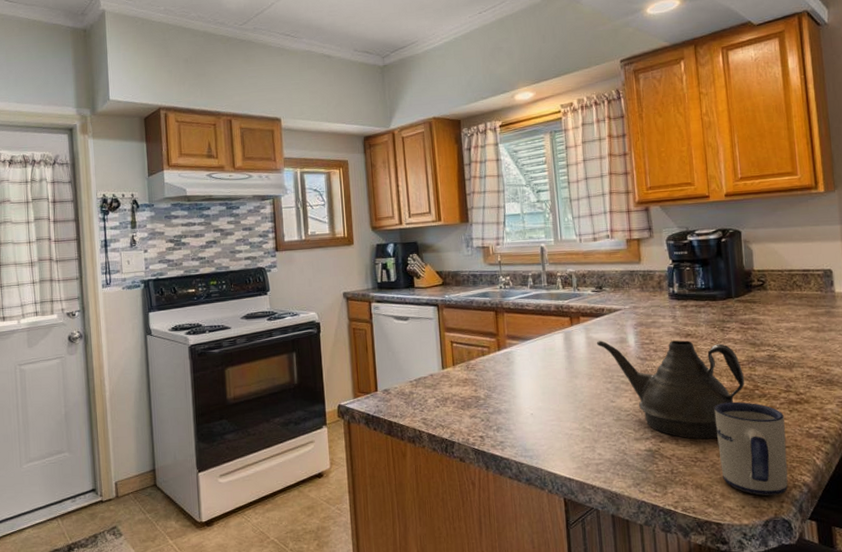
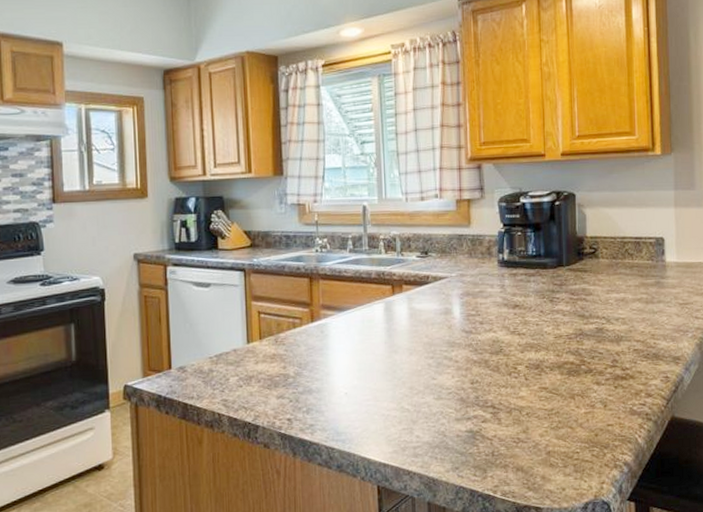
teapot: present [596,340,745,439] -> none [419,311,572,418]
mug: present [714,401,788,496] -> none [539,377,610,477]

